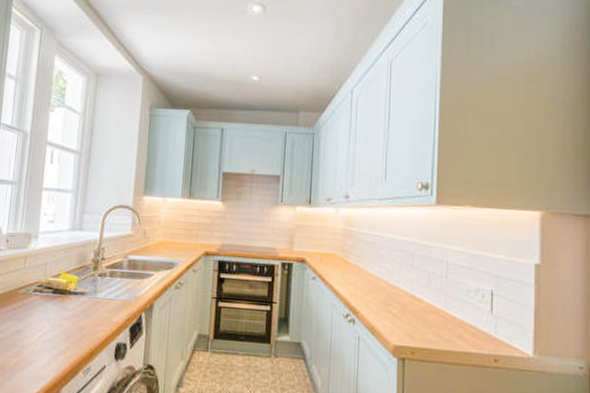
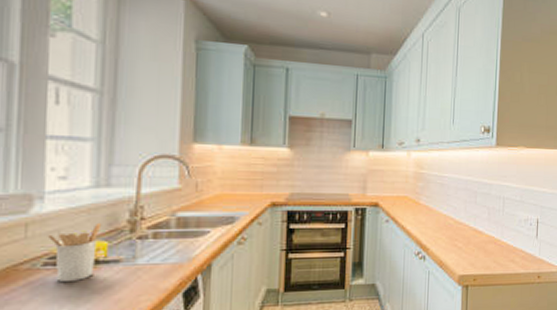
utensil holder: none [38,259,75,308] -> present [47,222,102,283]

